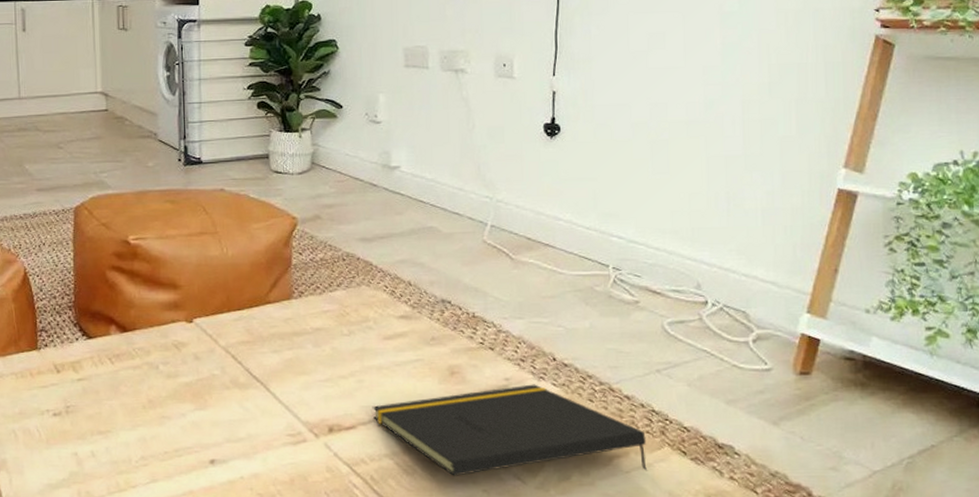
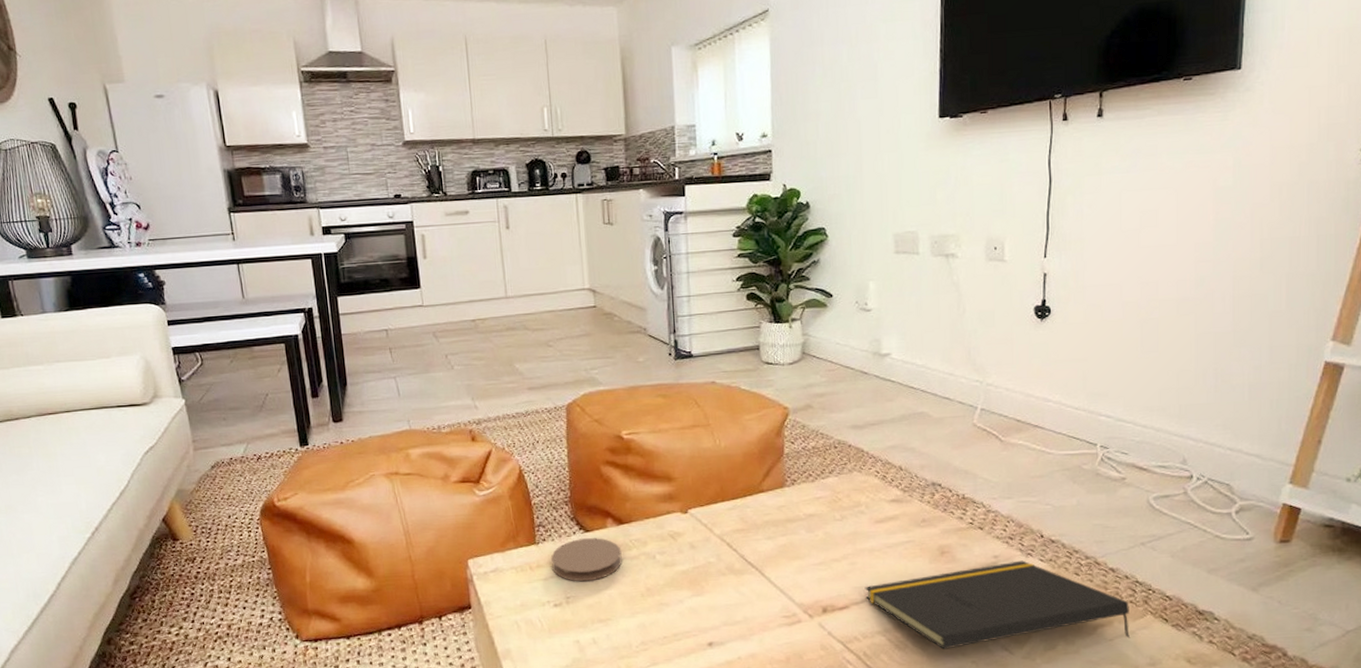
coaster: none [53,345,125,391] -> present [551,538,622,582]

